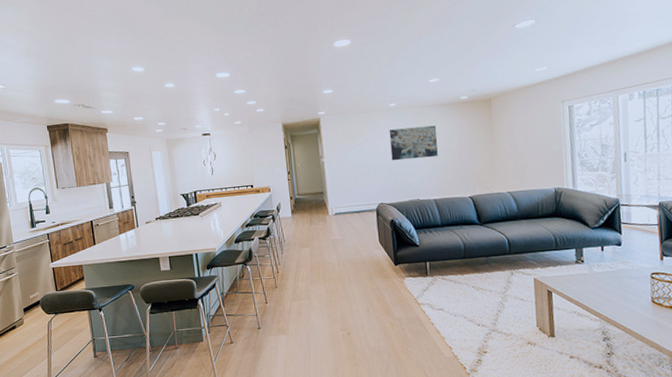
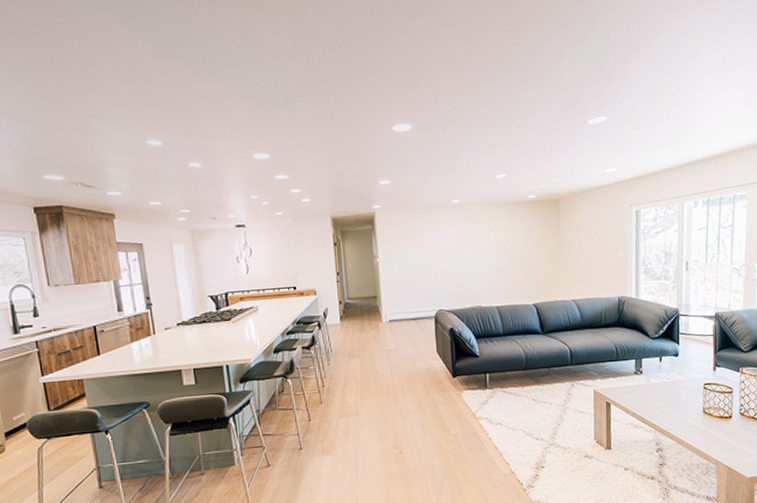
wall art: present [389,125,438,161] -> none [451,225,503,264]

